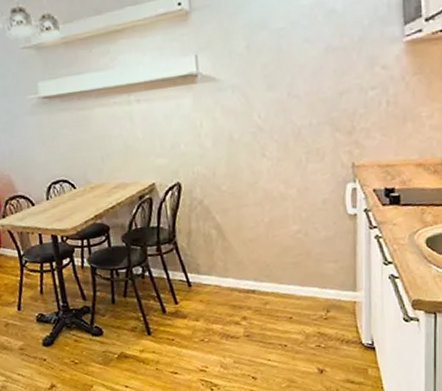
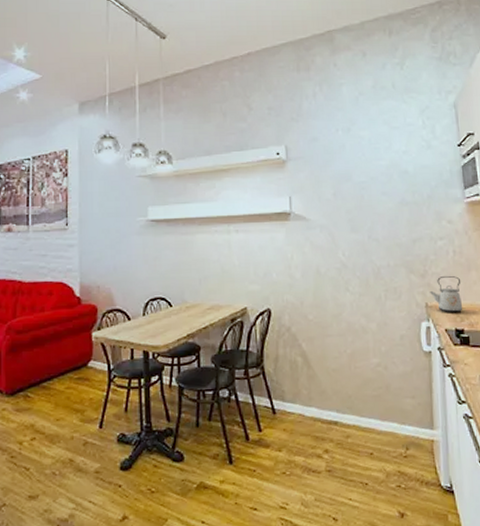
kettle: none [356,130,395,171] -> present [429,275,463,313]

